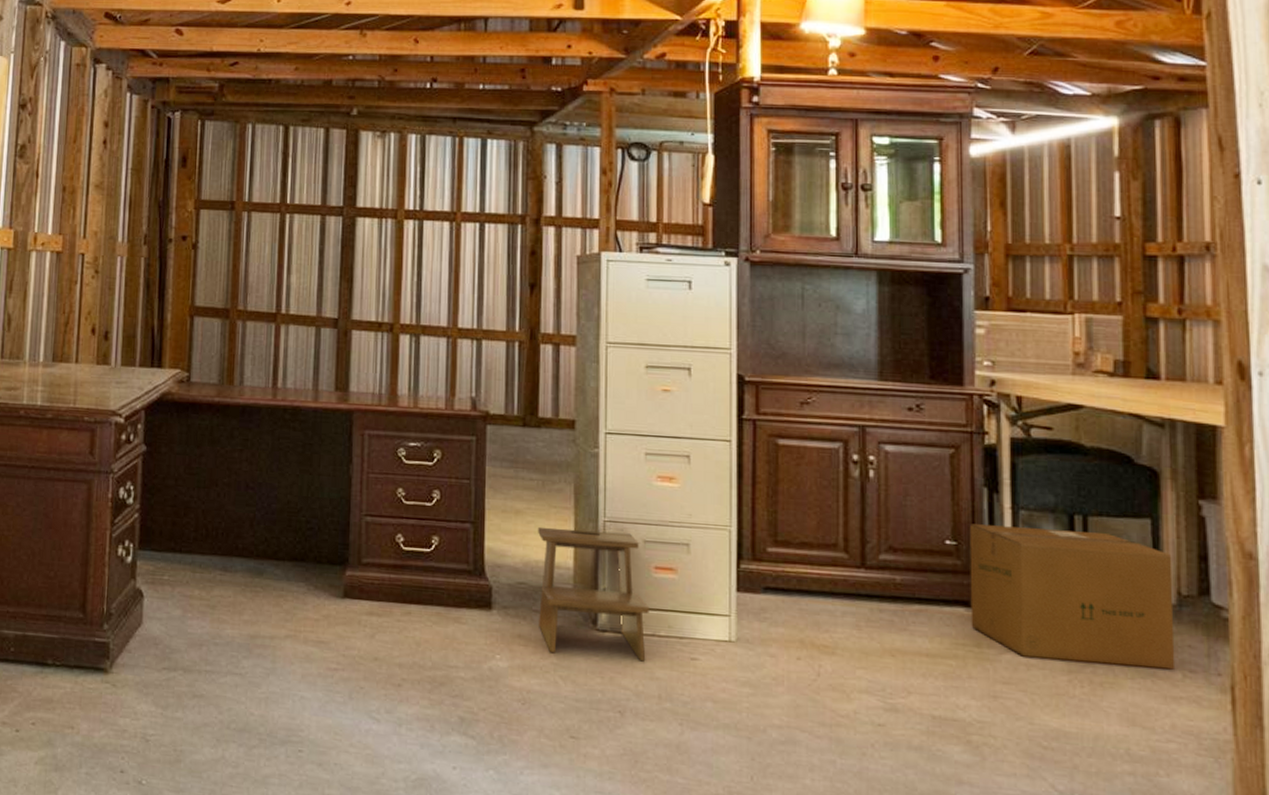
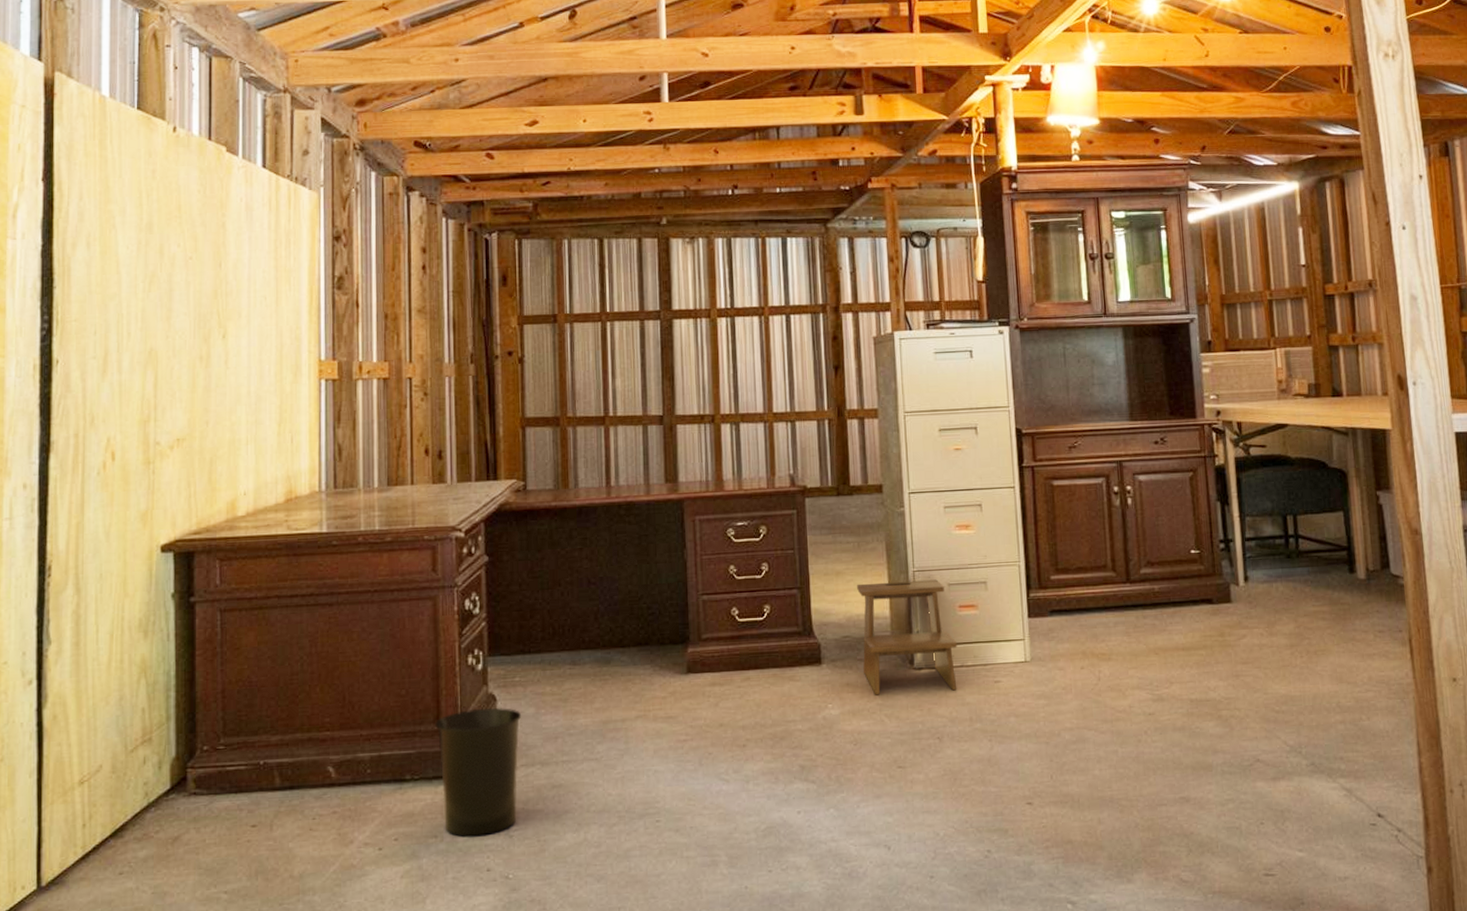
waste bin: none [80,601,168,736] -> present [435,707,522,838]
box: present [969,524,1176,670] -> none [1208,528,1369,639]

